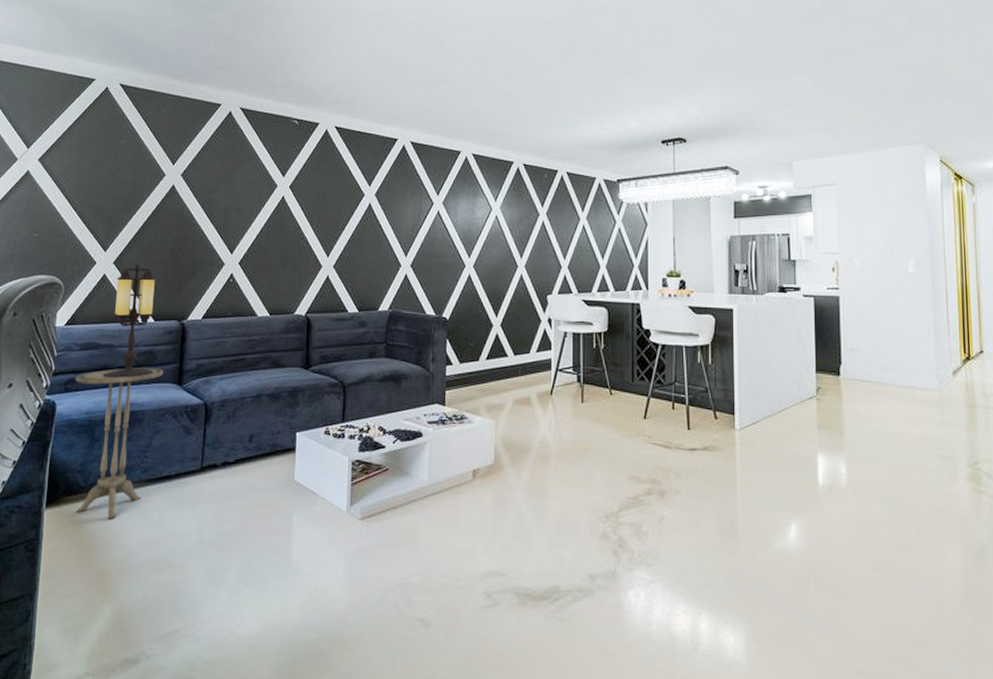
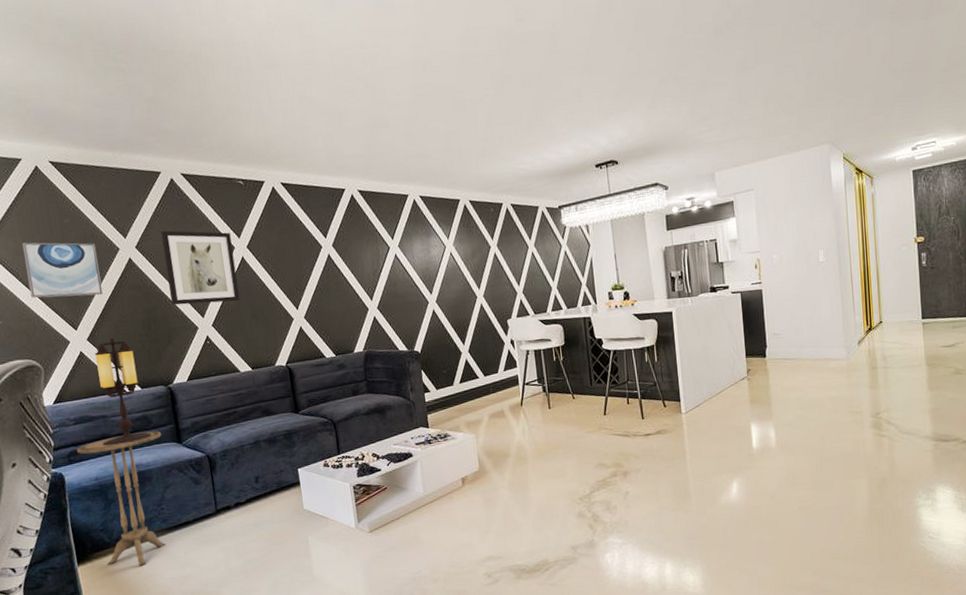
wall art: none [71,159,144,219] -> present [22,242,103,298]
wall art: none [203,161,276,241] -> present [161,230,240,306]

